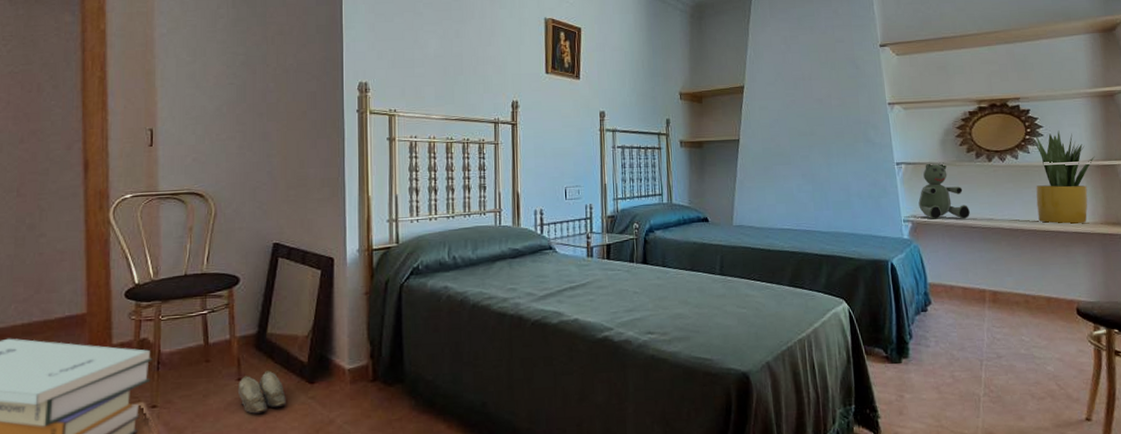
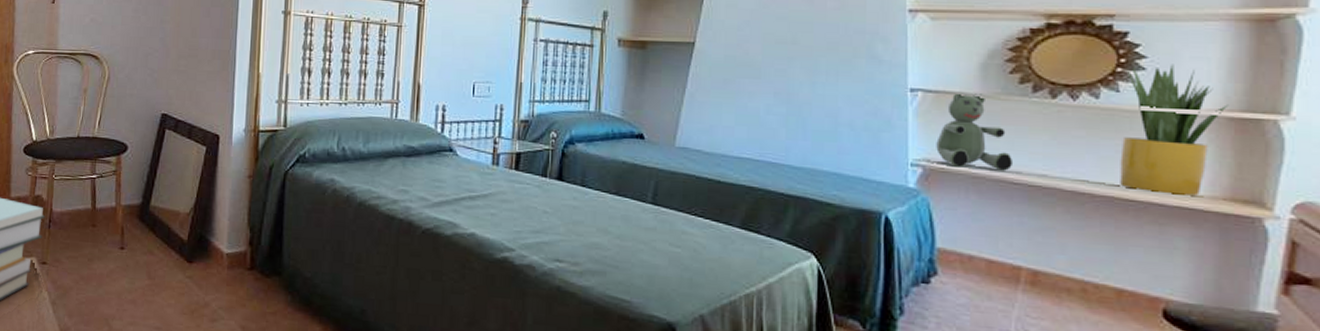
slippers: present [237,370,286,414] -> none [119,243,165,285]

